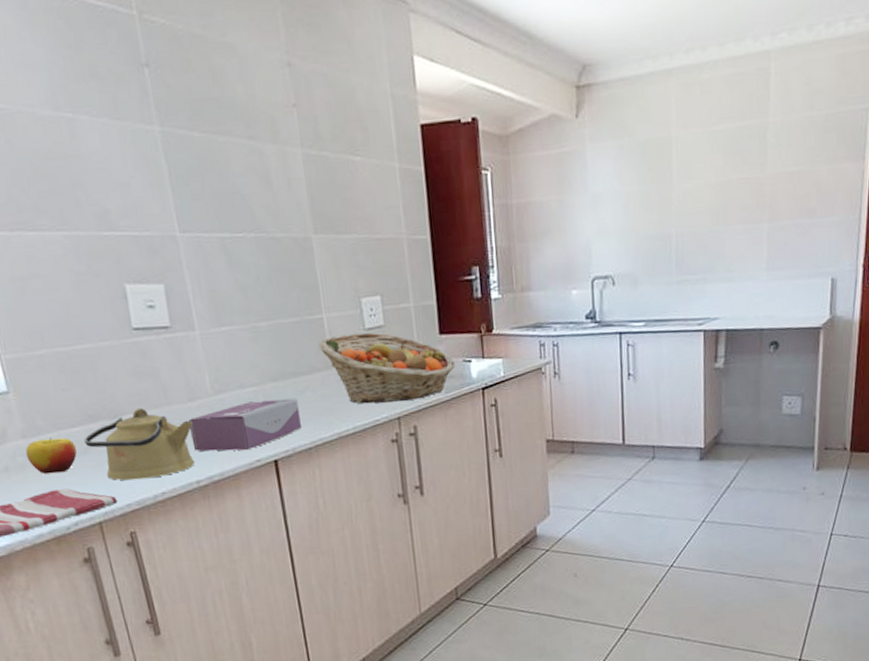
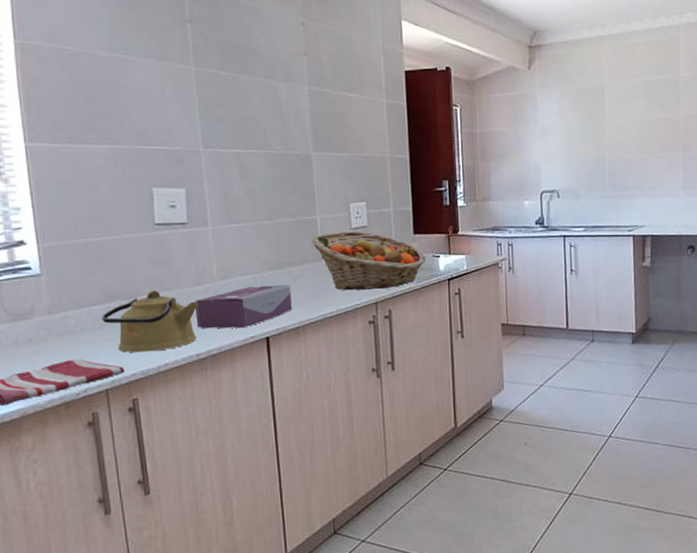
apple: present [25,438,77,474] -> none [49,314,94,346]

